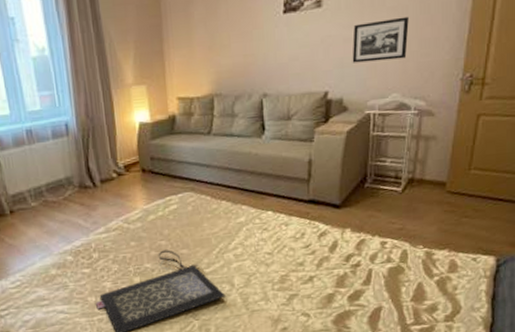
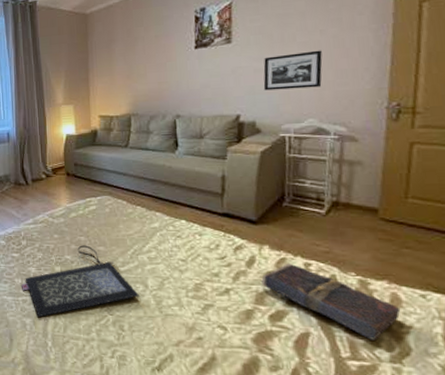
book: none [342,243,456,305] -> present [261,263,401,340]

